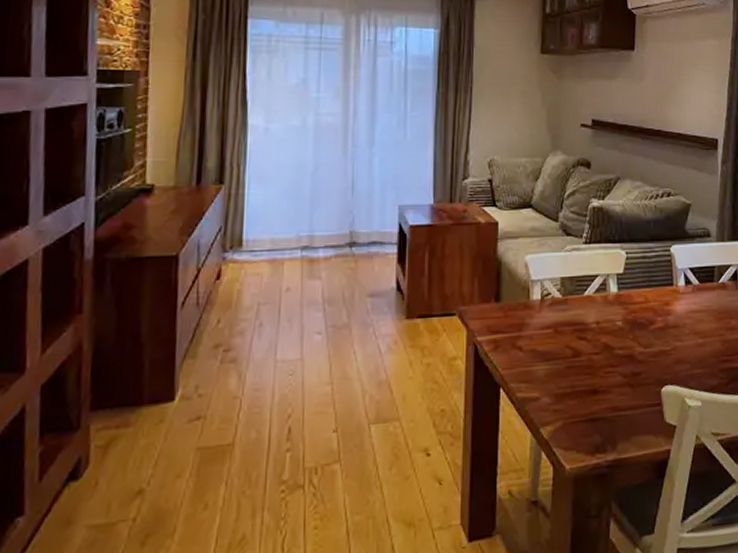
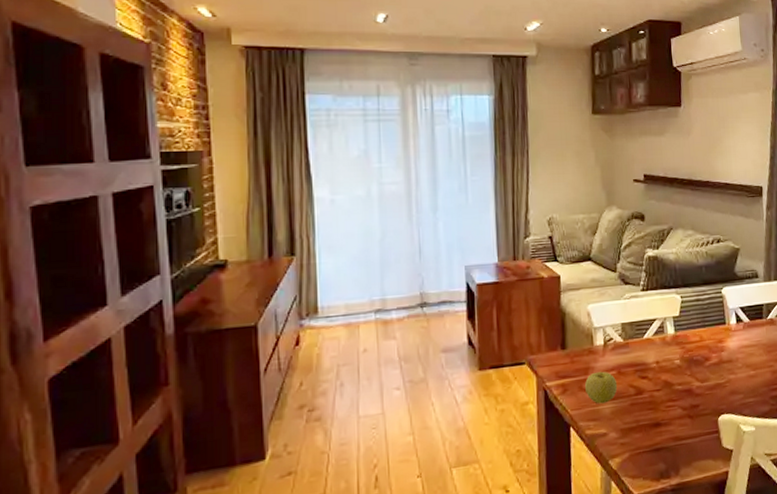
apple: none [519,328,554,365] -> present [585,371,618,404]

